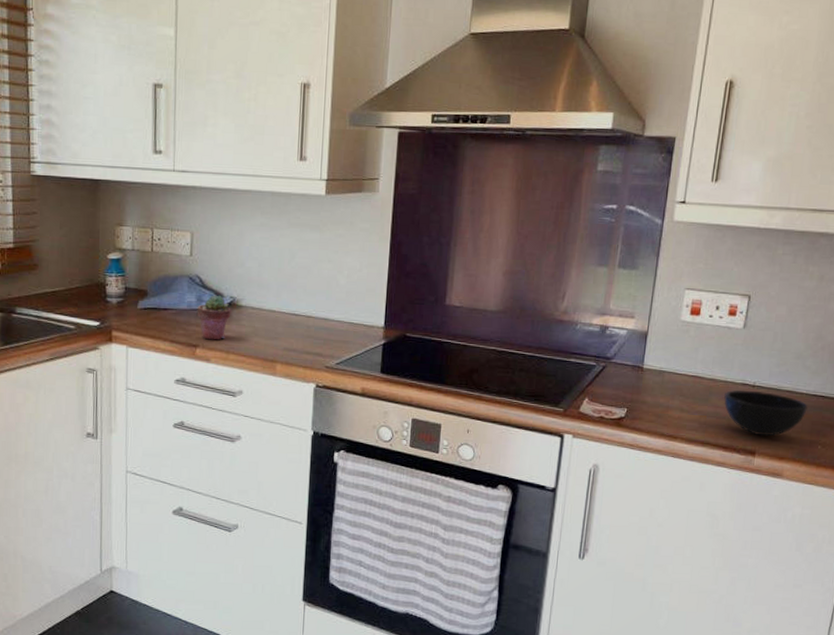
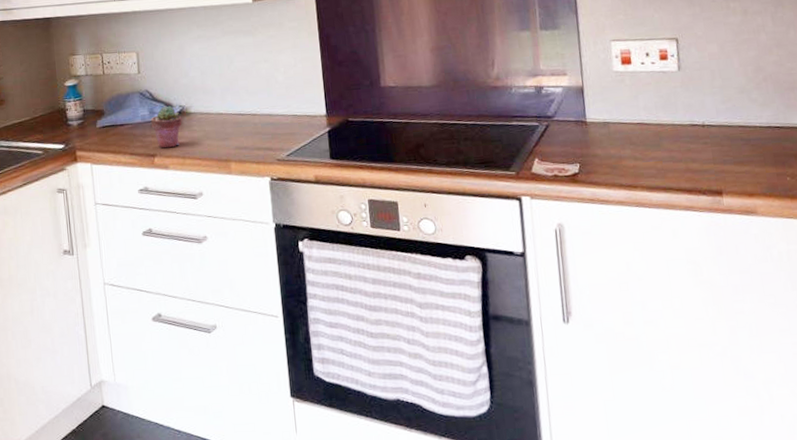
bowl: present [724,390,808,436] -> none [675,129,765,175]

